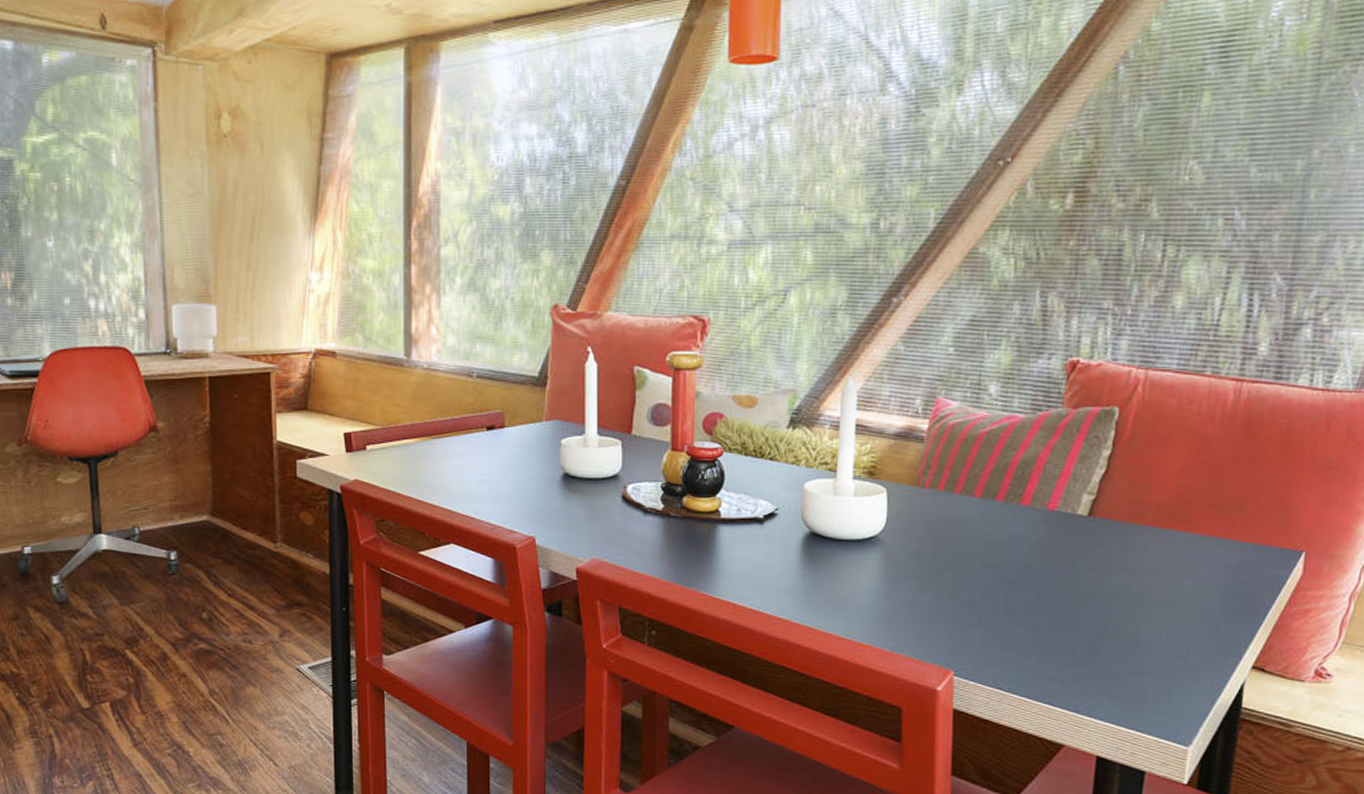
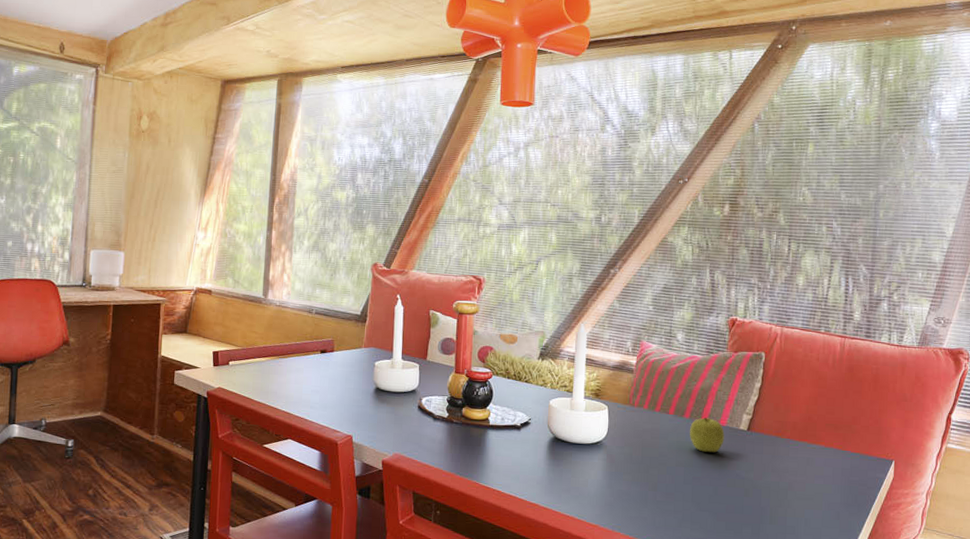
fruit: none [1003,500,1055,547] -> present [690,417,725,453]

